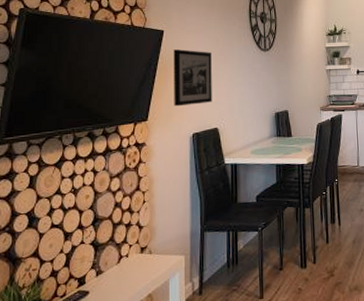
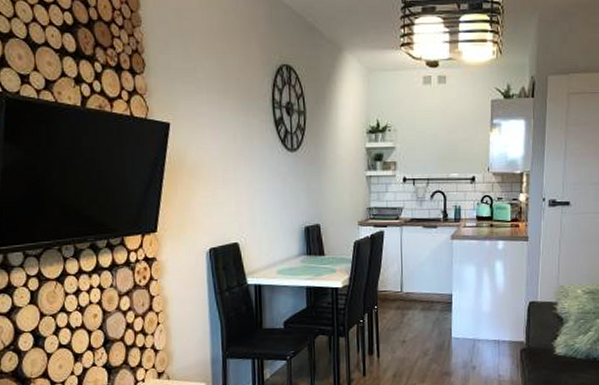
picture frame: present [173,49,212,107] -> none [182,147,231,217]

